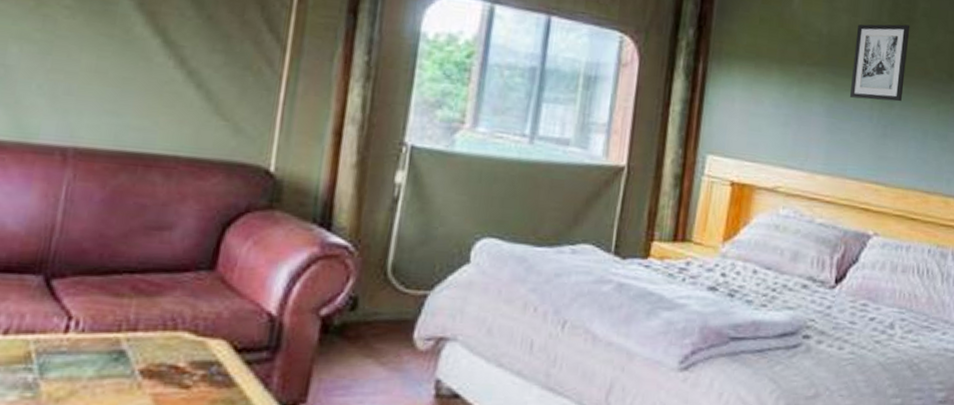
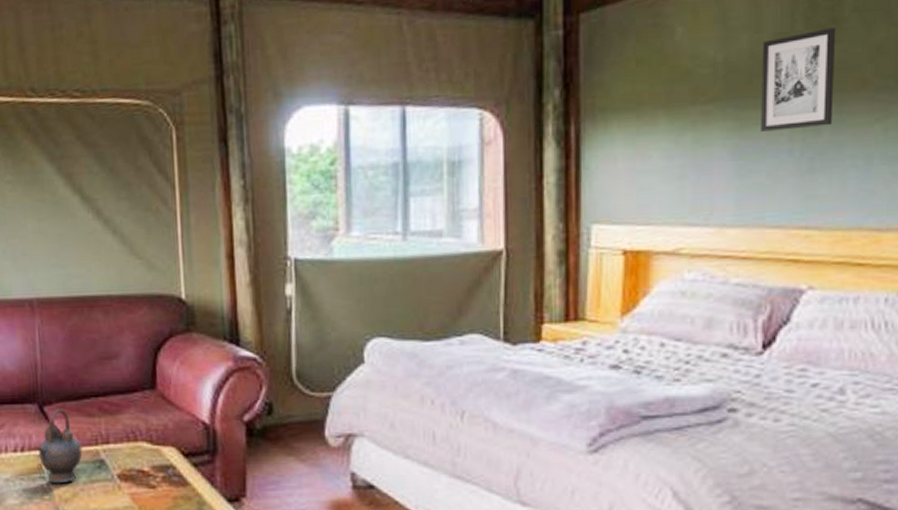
teapot: none [28,282,98,378] -> present [36,408,83,484]

